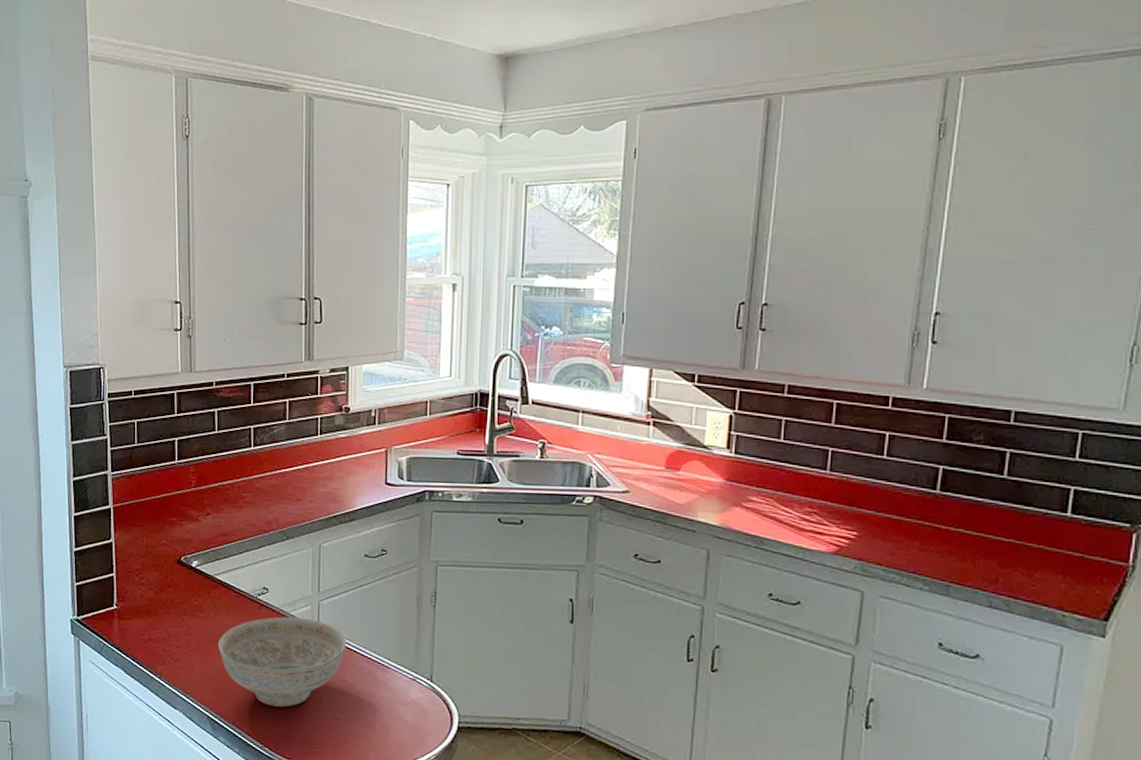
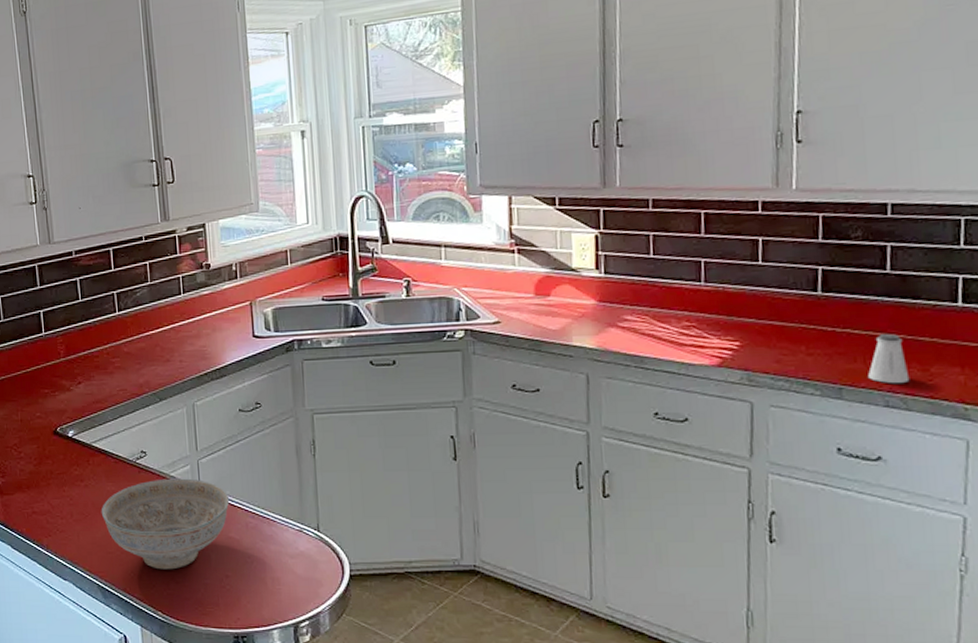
saltshaker: none [976,537,1015,587] -> present [868,334,910,384]

